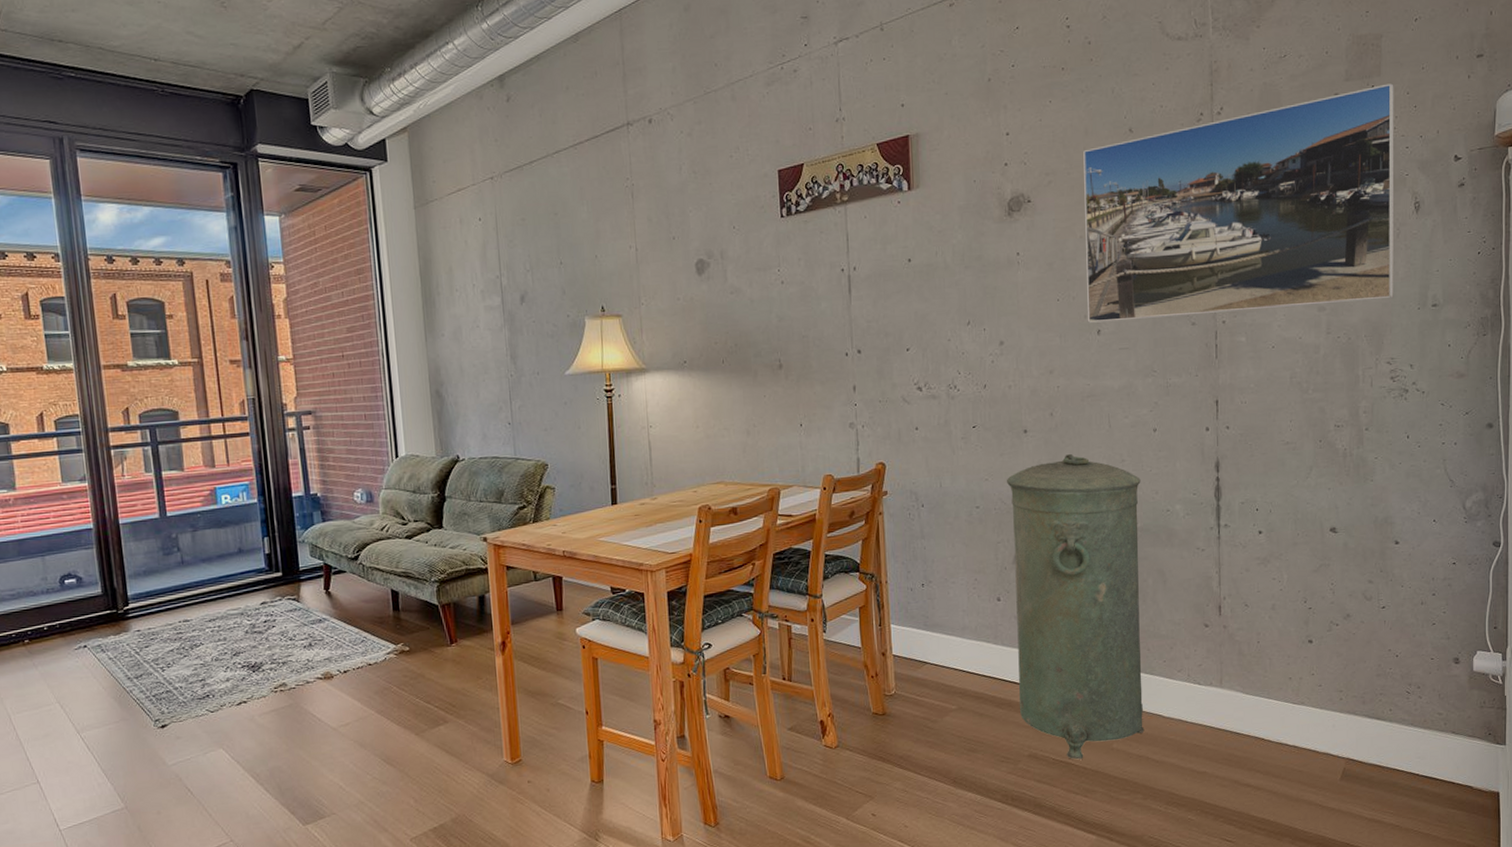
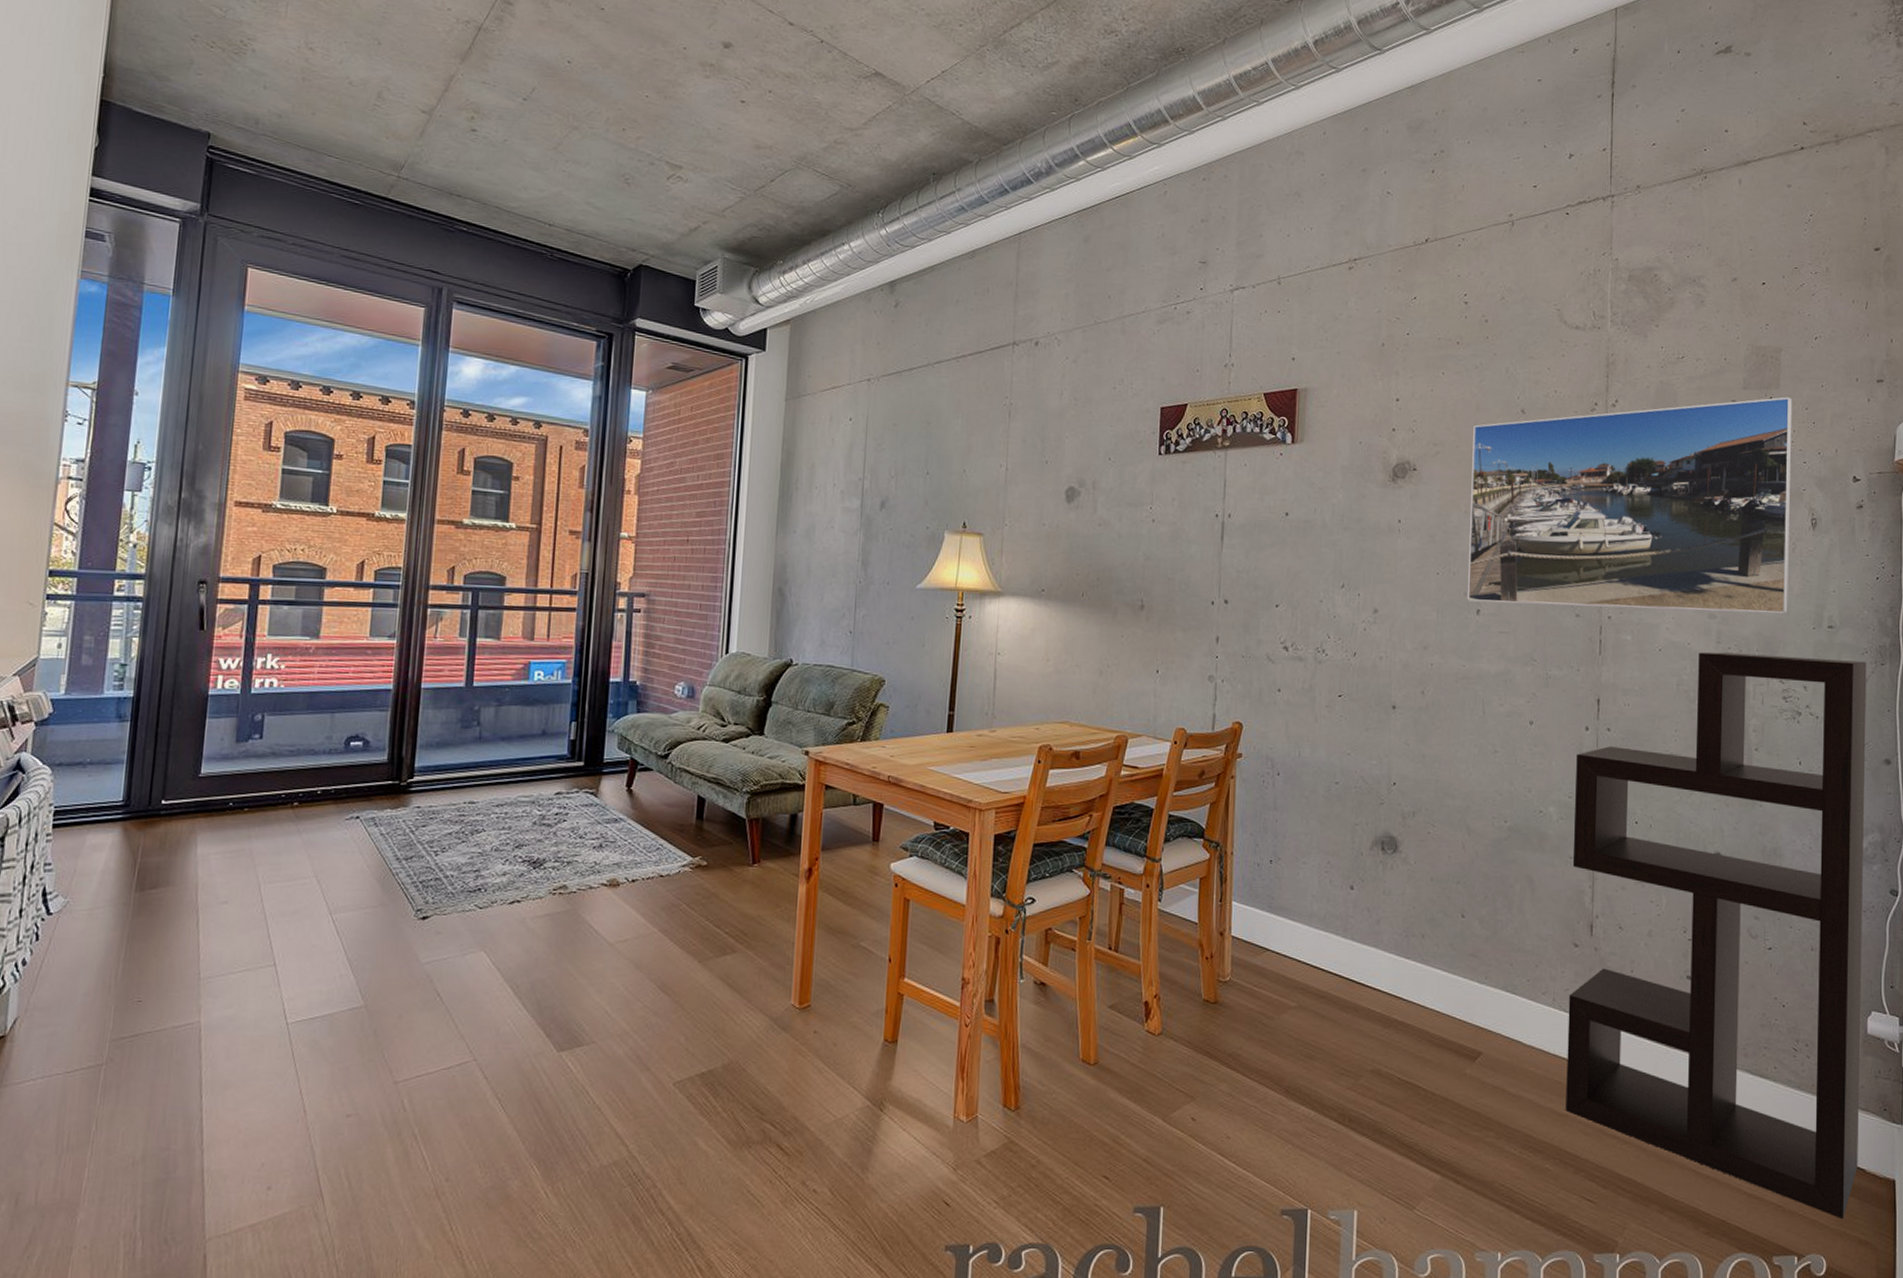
trash can: present [1007,453,1145,760] -> none [1366,736,1513,1083]
shelving unit: none [1199,334,1470,831] -> present [1565,652,1867,1220]

